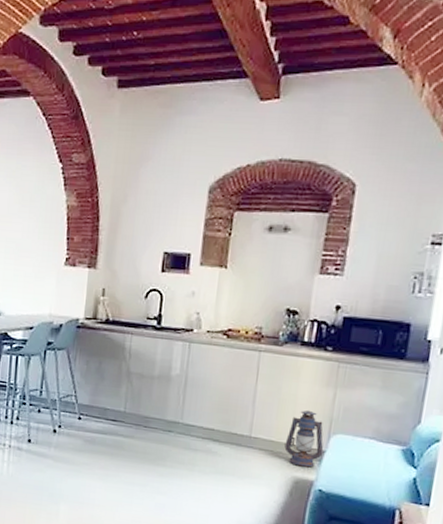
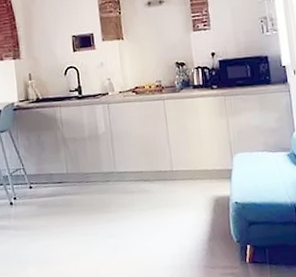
lantern: present [284,410,324,468] -> none [200,138,231,187]

